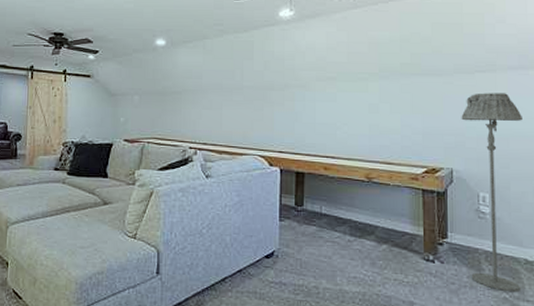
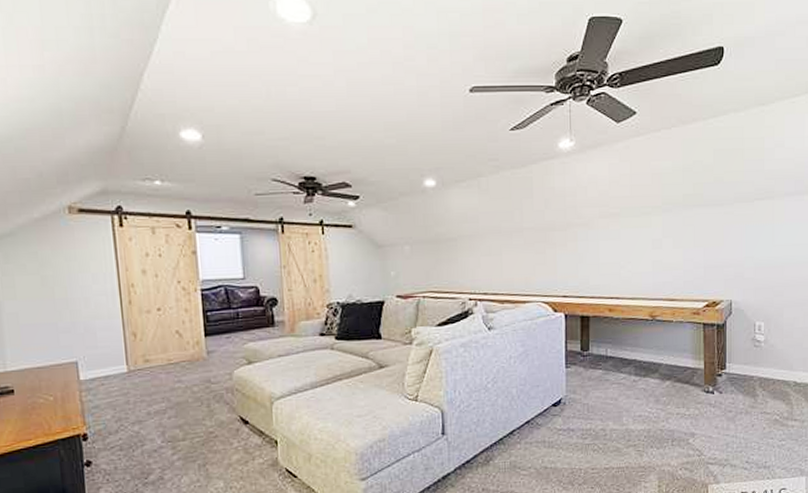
floor lamp: present [461,93,522,293] -> none [740,220,796,414]

